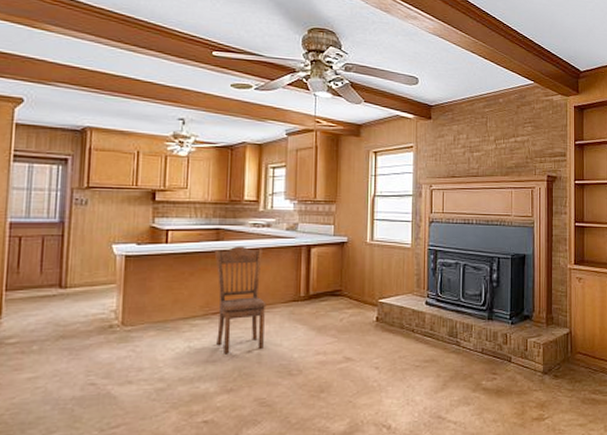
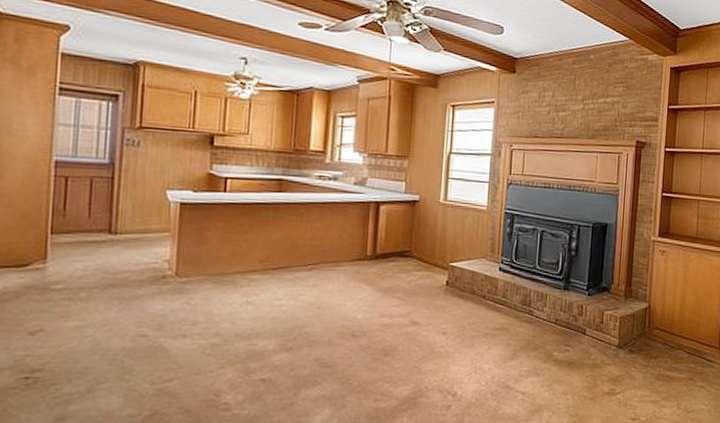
dining chair: present [214,246,267,355] -> none [276,198,331,312]

